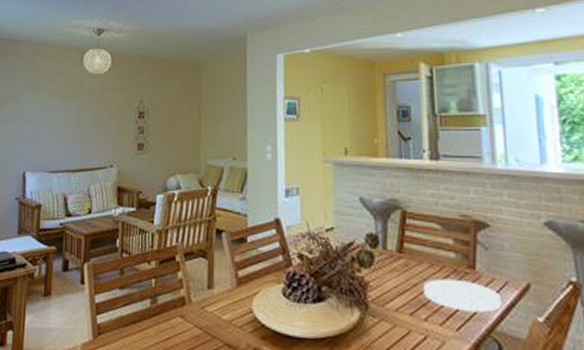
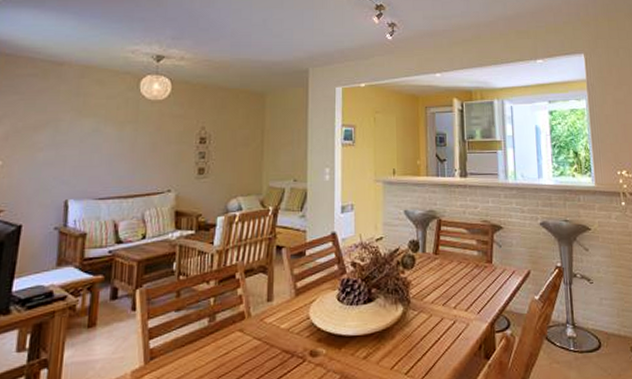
plate: present [423,278,502,313] -> none [453,272,510,298]

